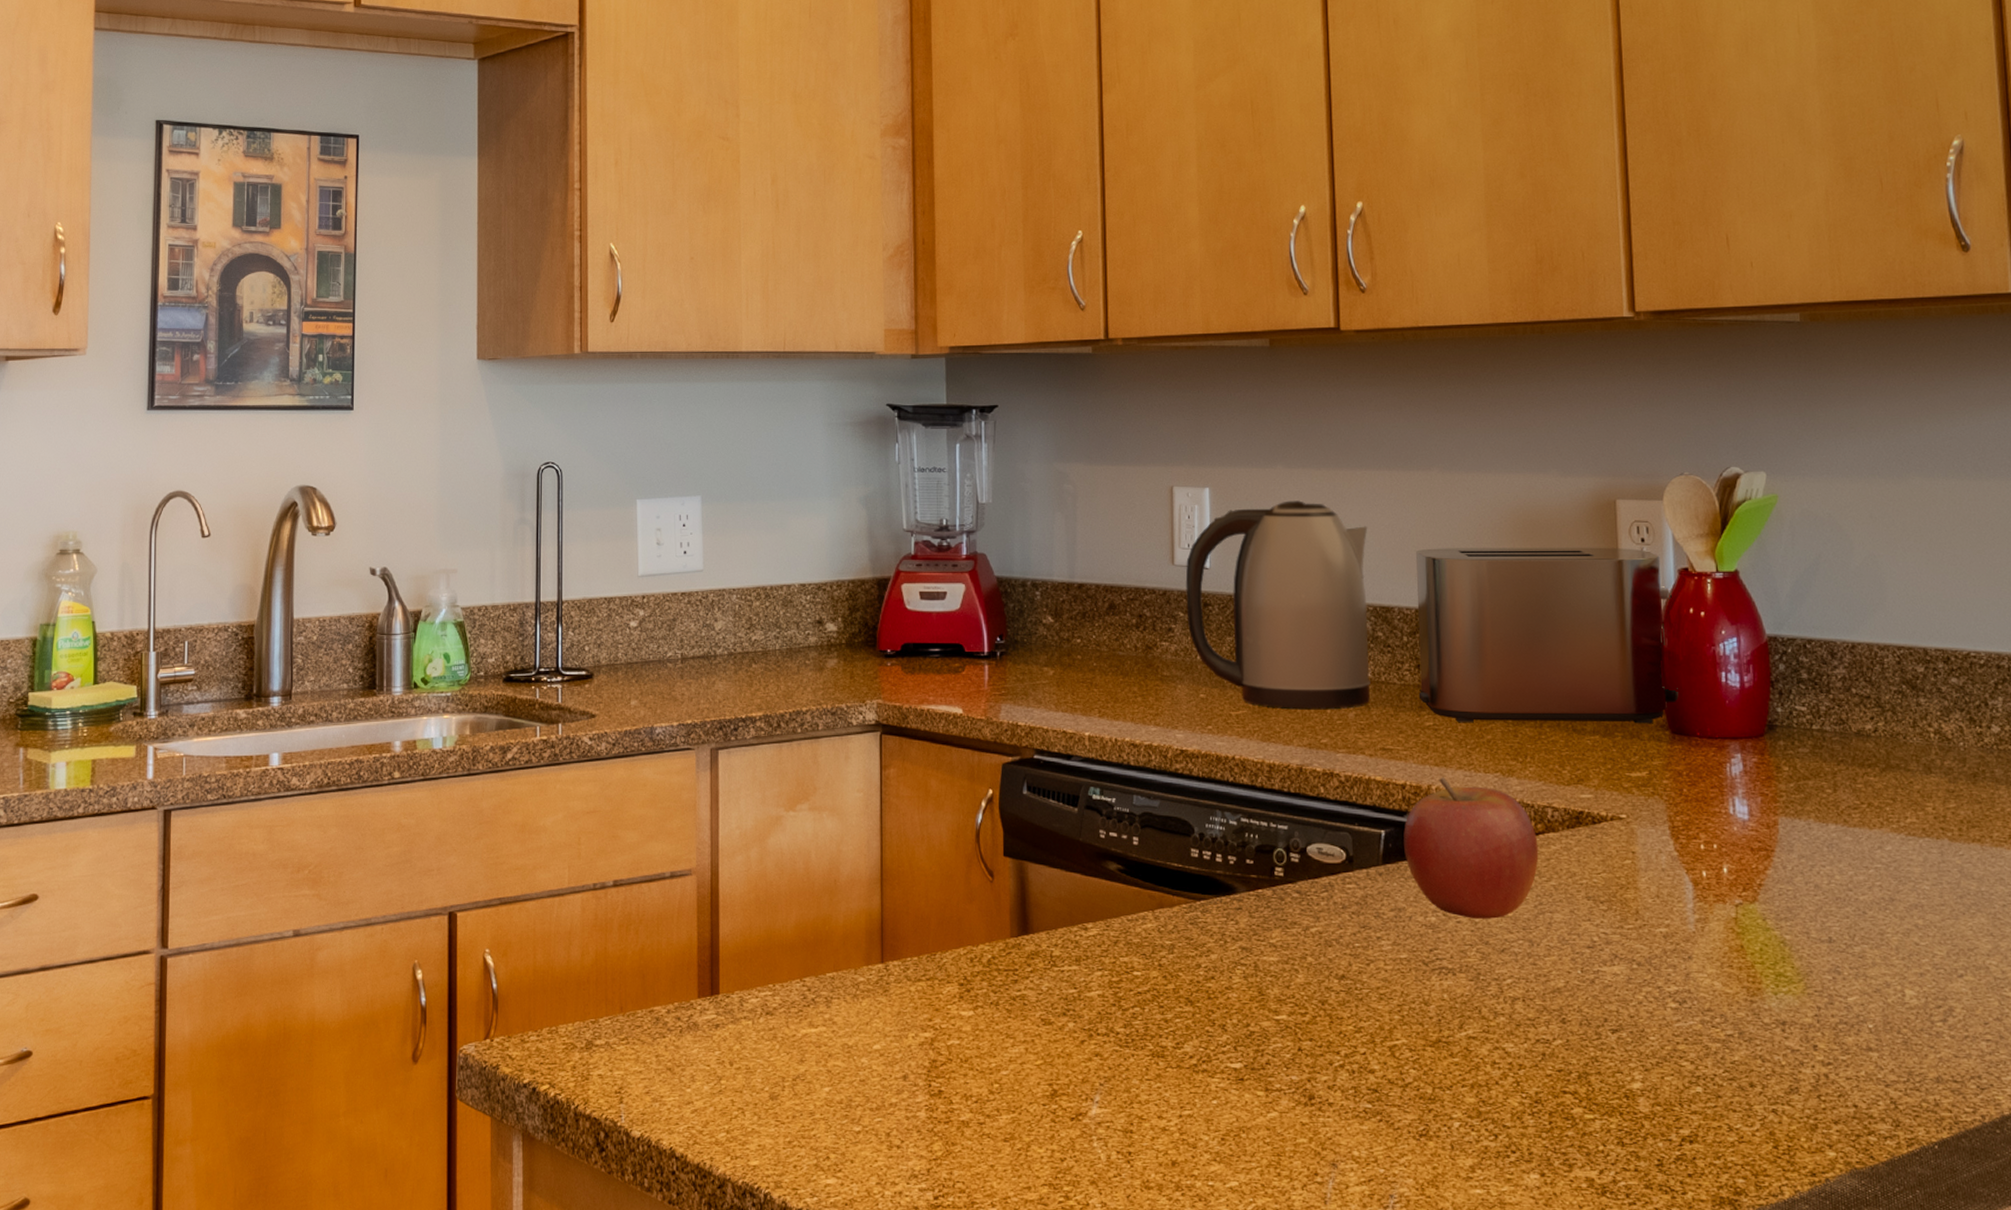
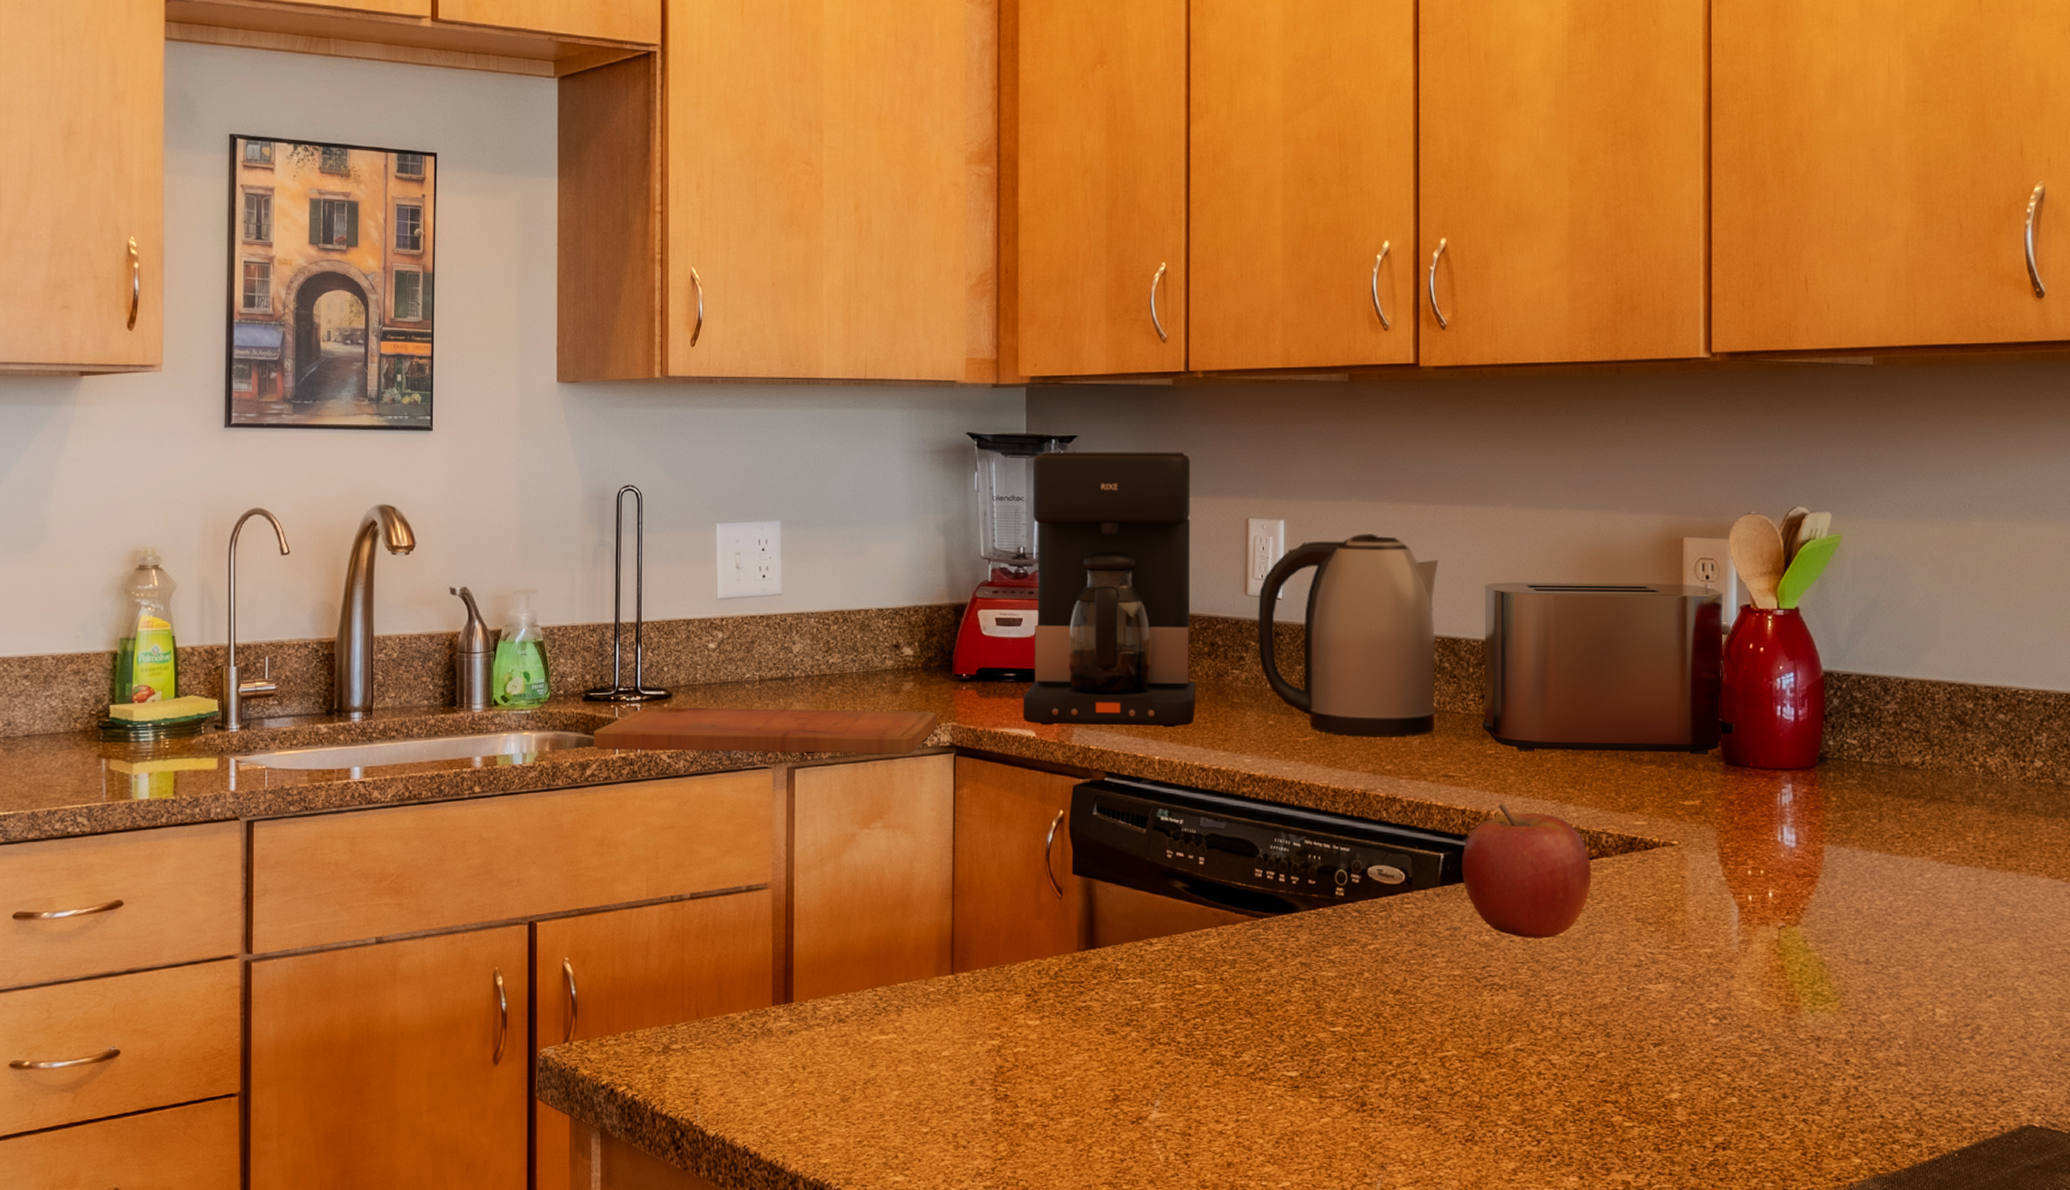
cutting board: none [514,688,862,734] -> present [593,707,937,755]
coffee maker: none [949,420,1125,703] -> present [1023,452,1196,728]

